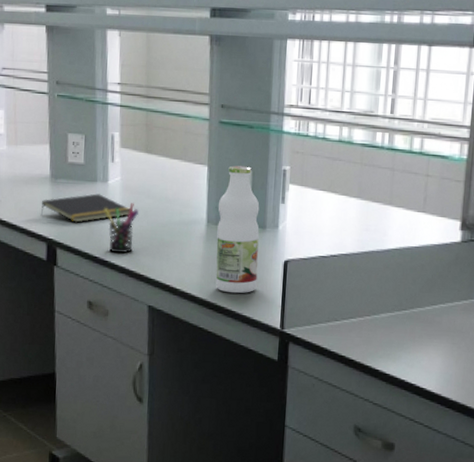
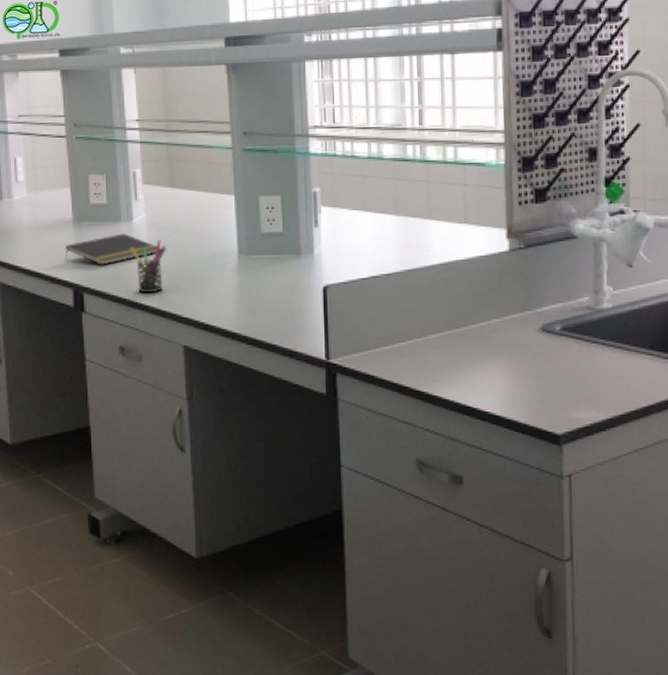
beverage bottle: present [215,165,260,294] -> none [248,192,297,326]

